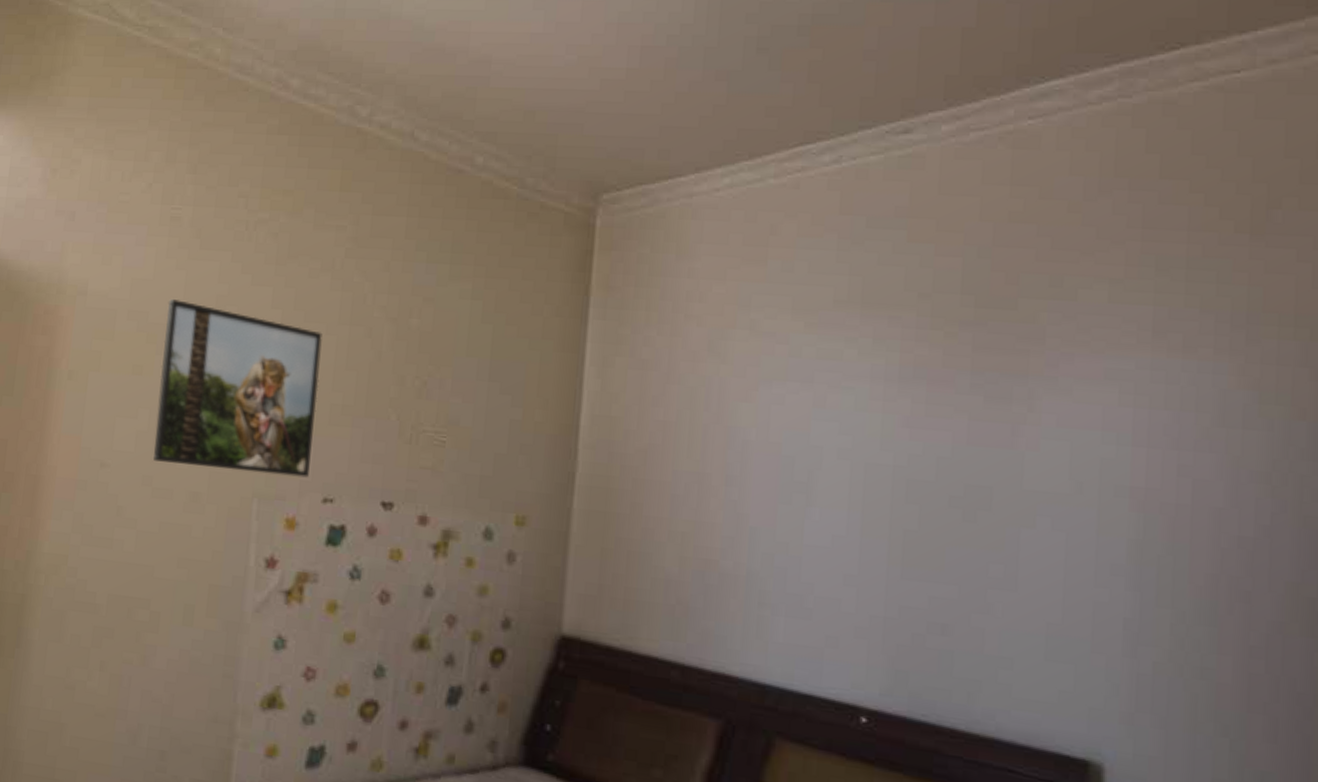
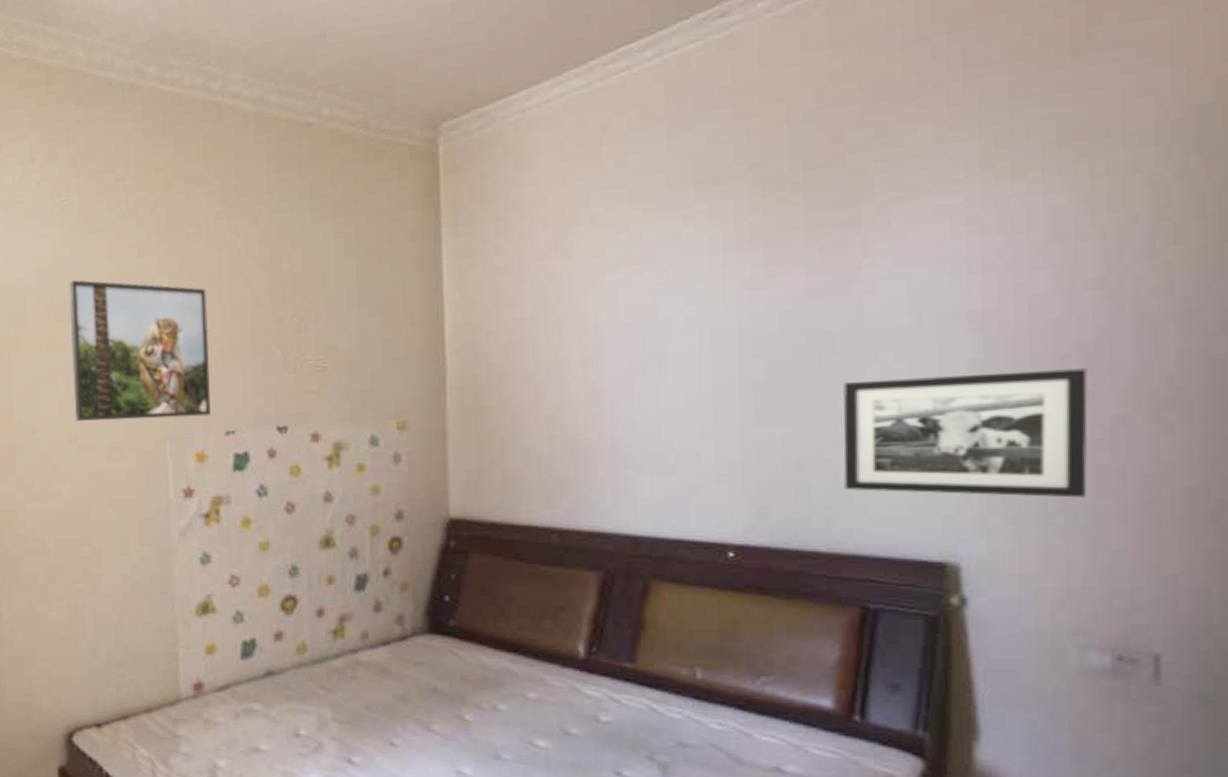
picture frame: none [989,545,1246,708] -> present [842,368,1088,498]

